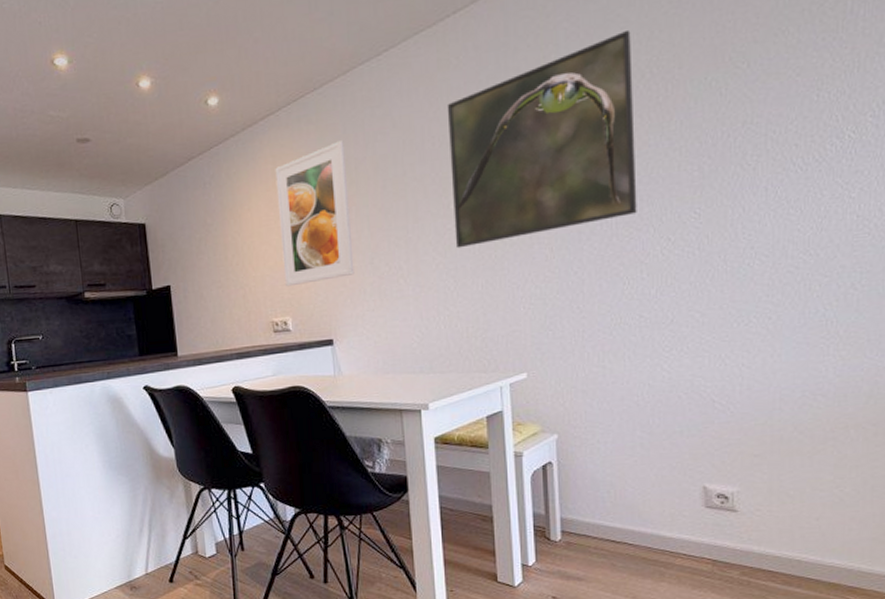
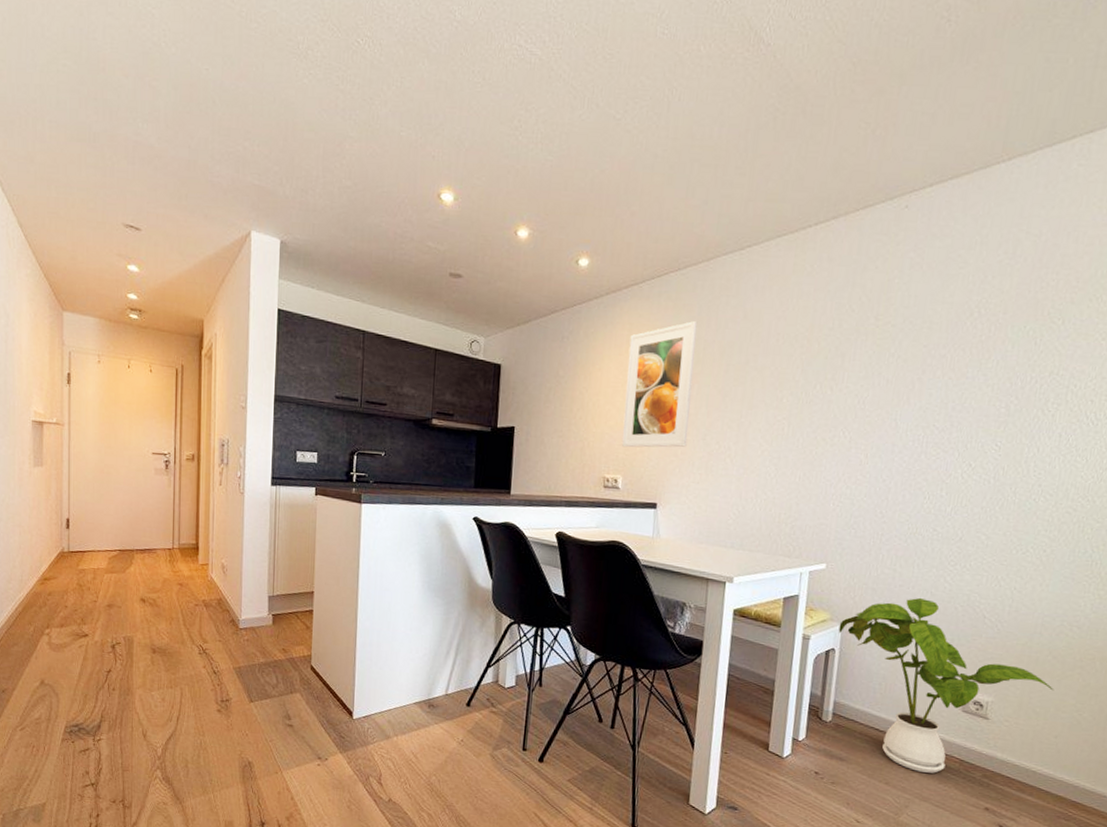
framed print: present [447,29,637,249] -> none [782,270,968,440]
house plant: none [552,391,807,580] -> present [838,597,1054,774]

